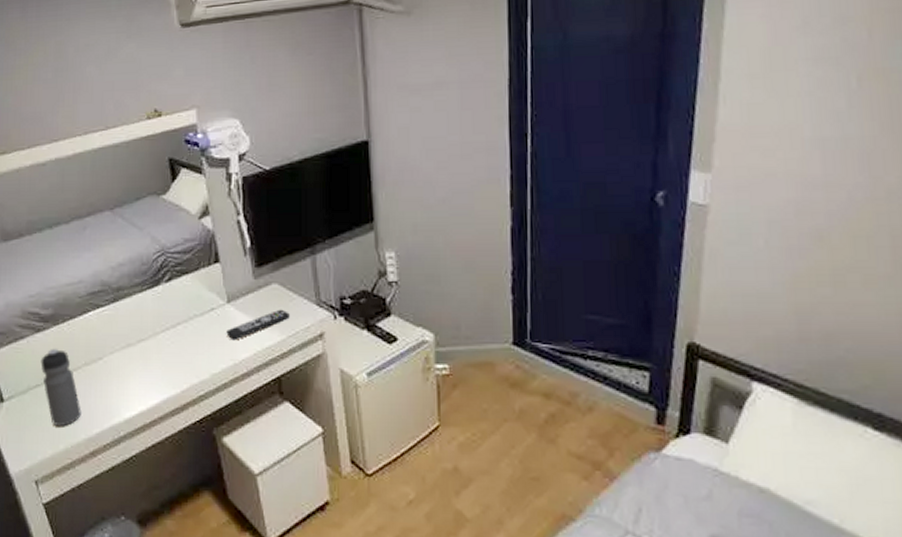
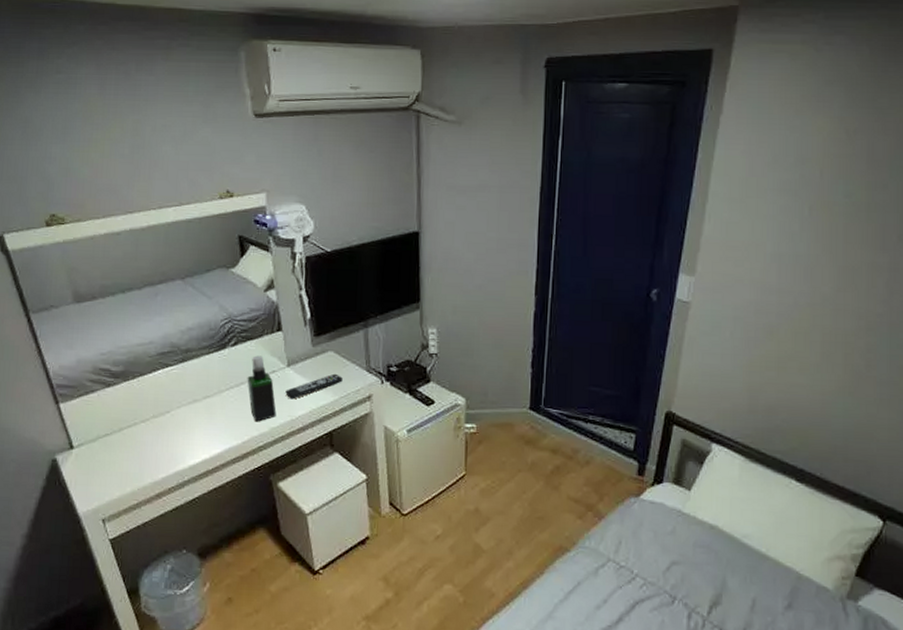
water bottle: present [40,348,82,427] -> none [110,401,149,472]
spray bottle: none [184,291,217,368] -> present [247,355,277,422]

